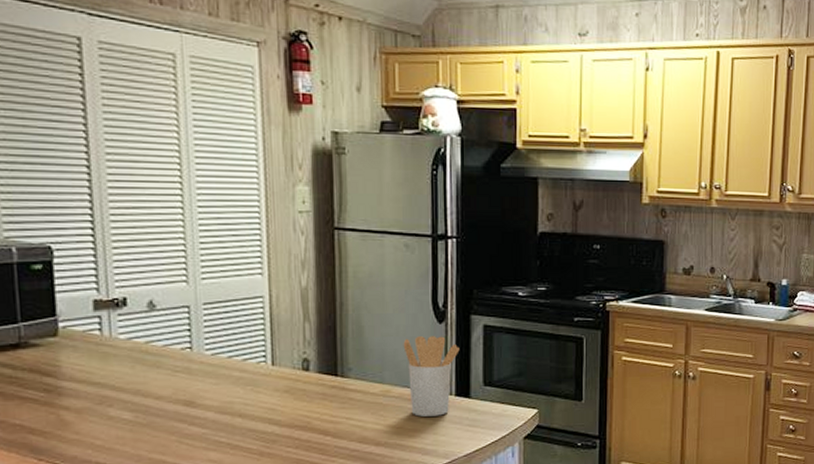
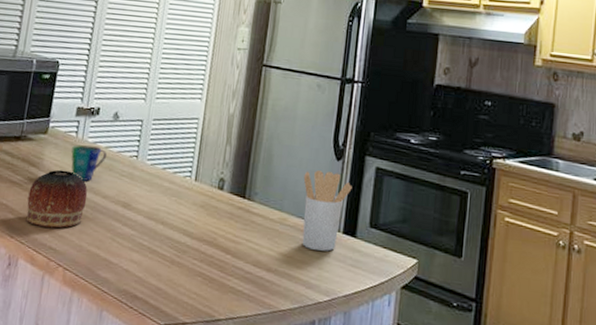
bowl: none [50,375,135,442] -> present [26,169,88,229]
cup: none [98,342,149,384] -> present [71,145,107,181]

